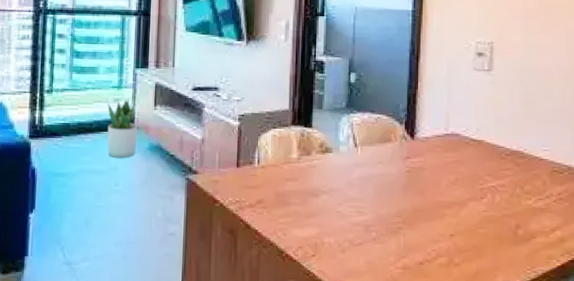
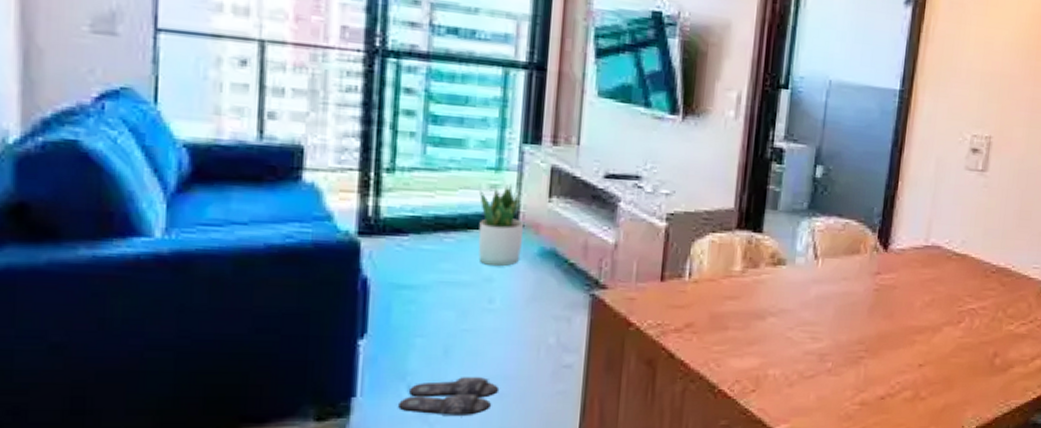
slippers: none [56,242,123,272] -> present [398,377,498,415]

